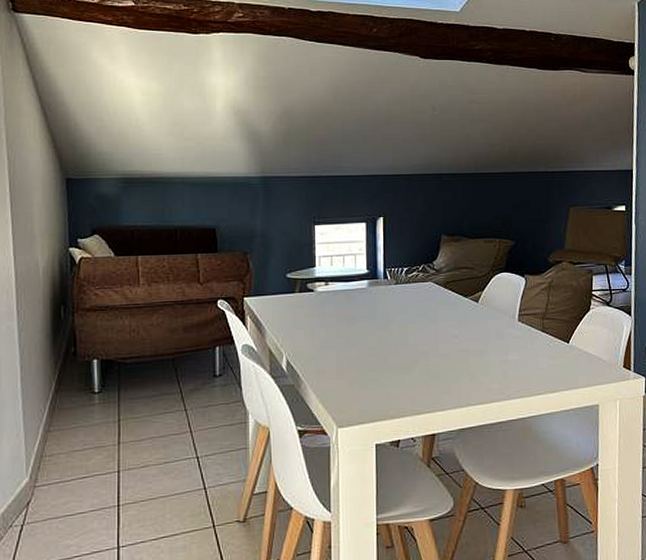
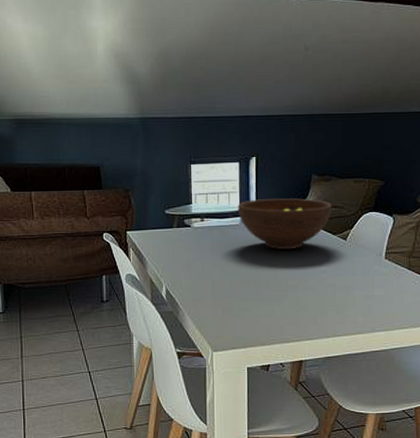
fruit bowl: none [364,259,463,314] -> present [237,198,332,250]

